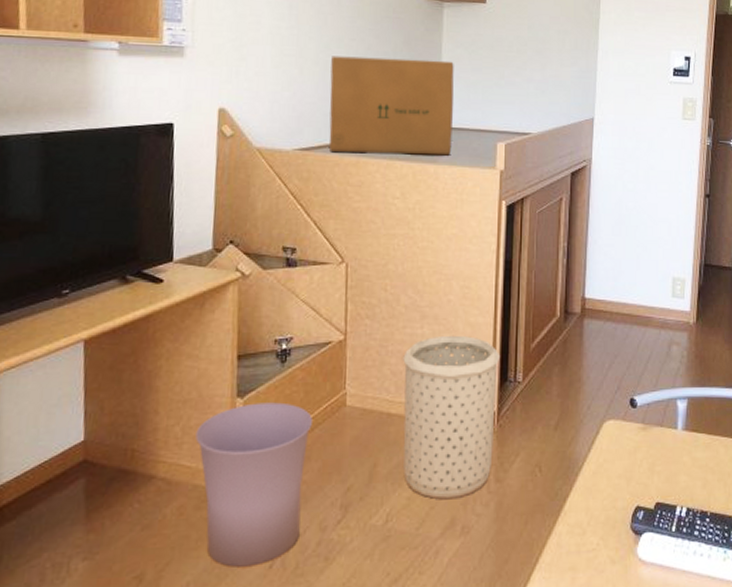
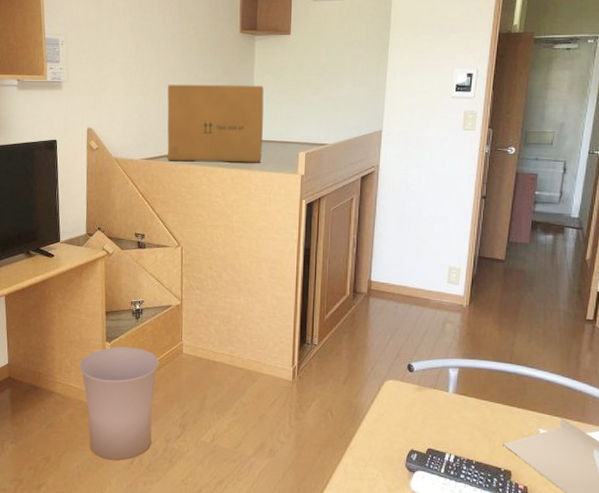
laundry basket: present [403,335,499,500] -> none [224,305,300,429]

